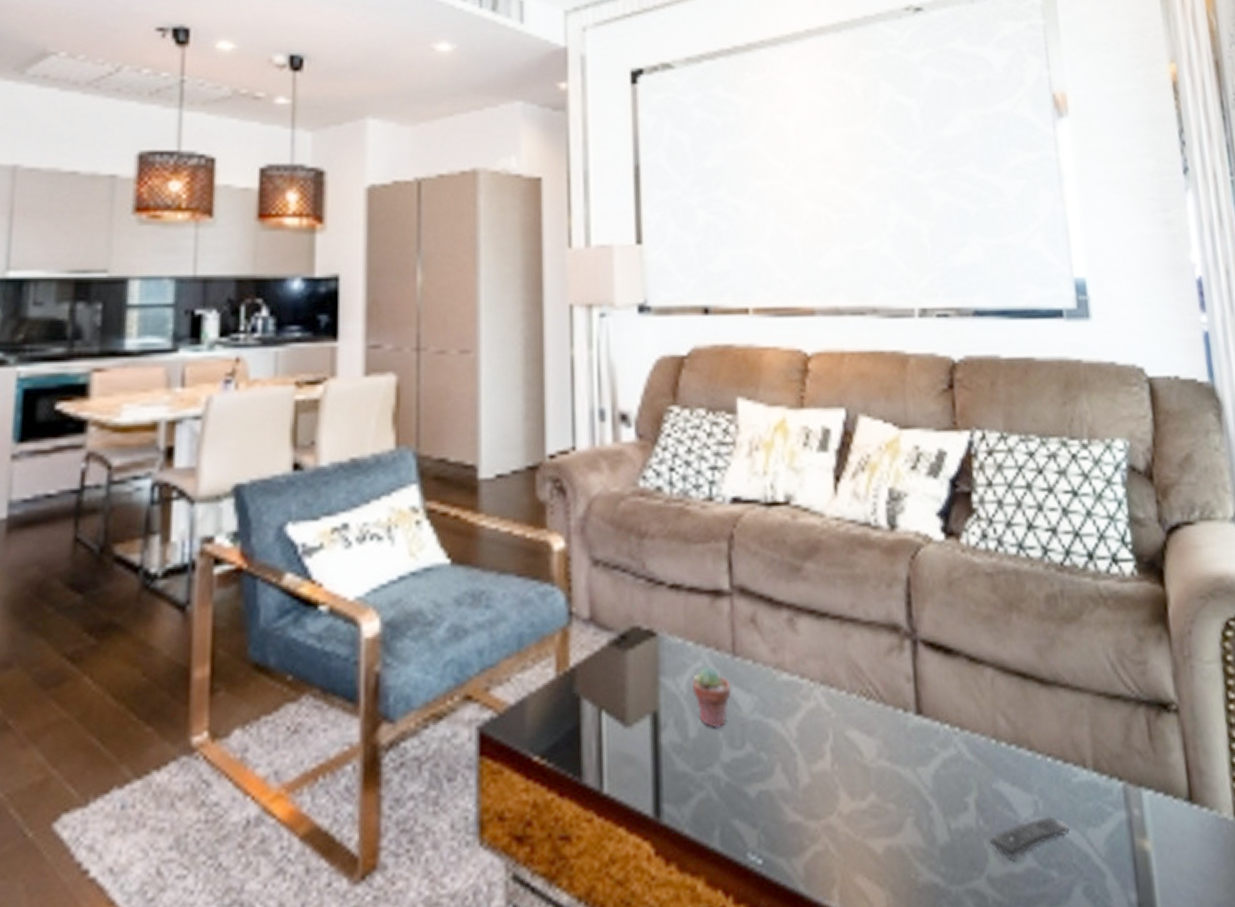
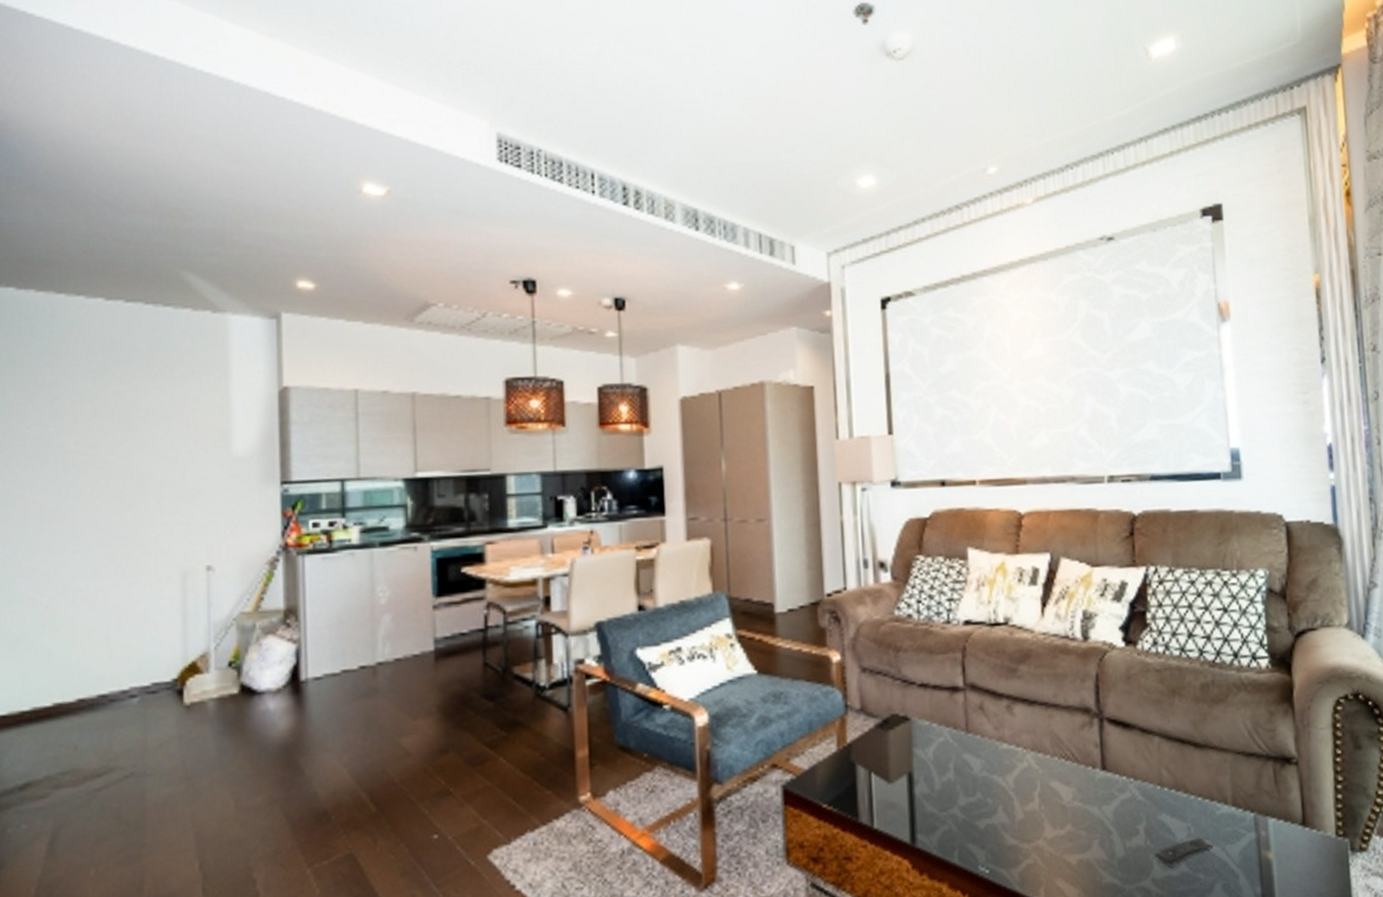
potted succulent: present [692,666,732,729] -> none [937,740,966,783]

